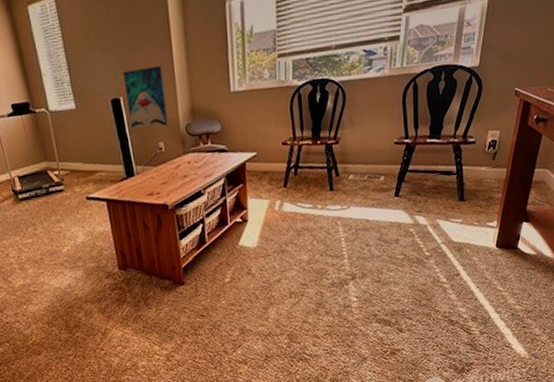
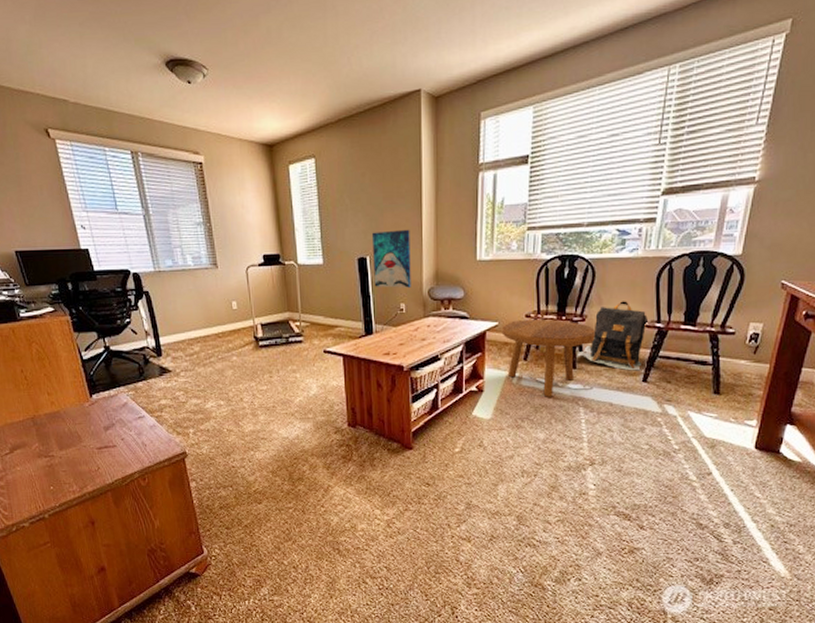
footstool: none [260,144,349,221] -> present [501,318,595,397]
backpack: none [333,120,398,187] -> present [577,301,649,371]

